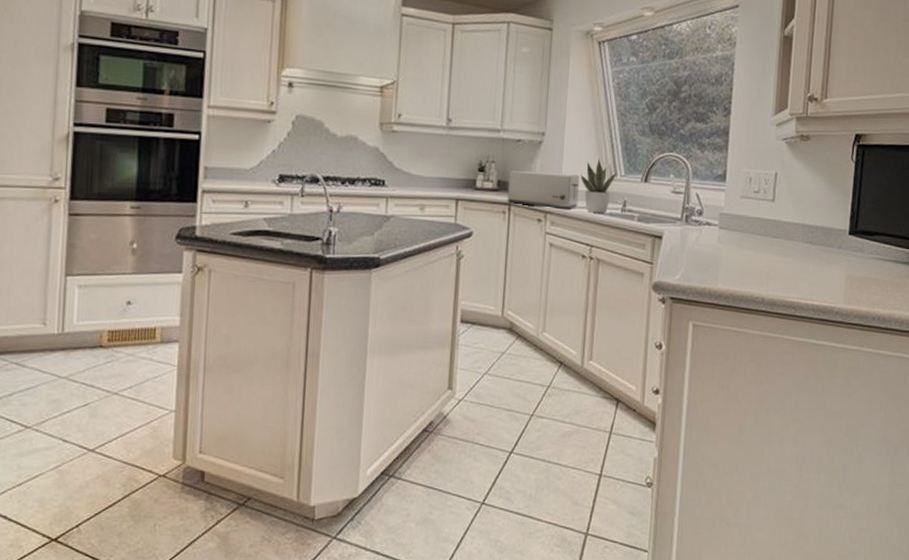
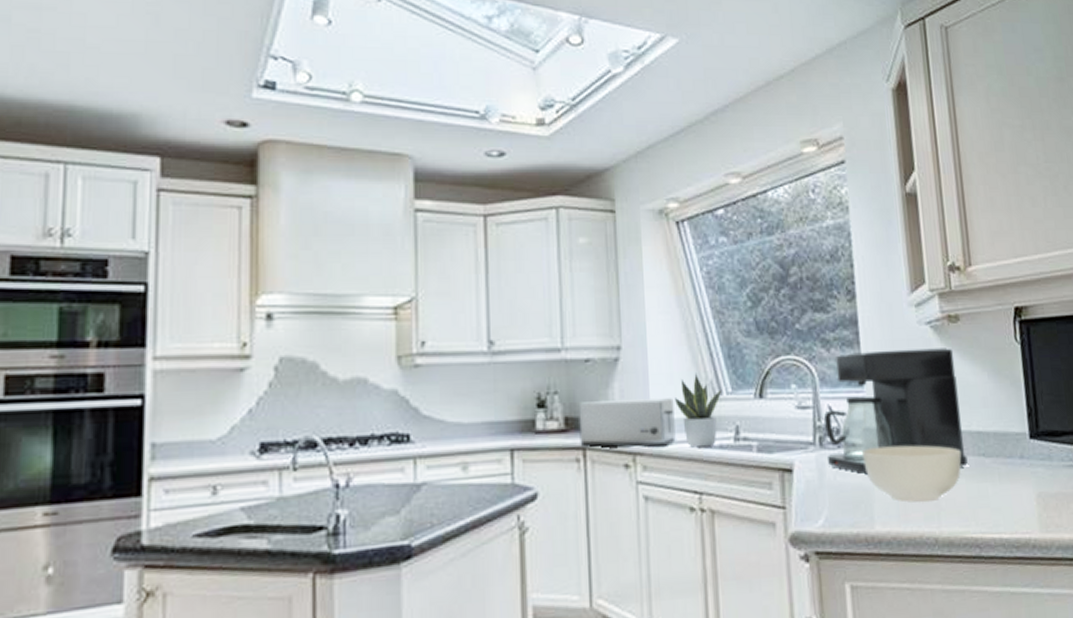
coffee maker: none [690,156,801,250] -> present [823,348,968,473]
bowl: none [716,227,793,273] -> present [861,445,962,503]

